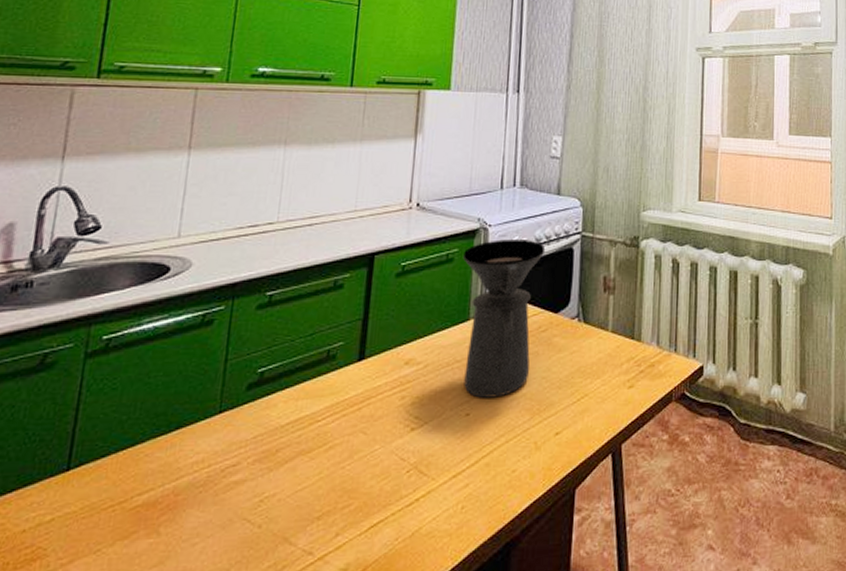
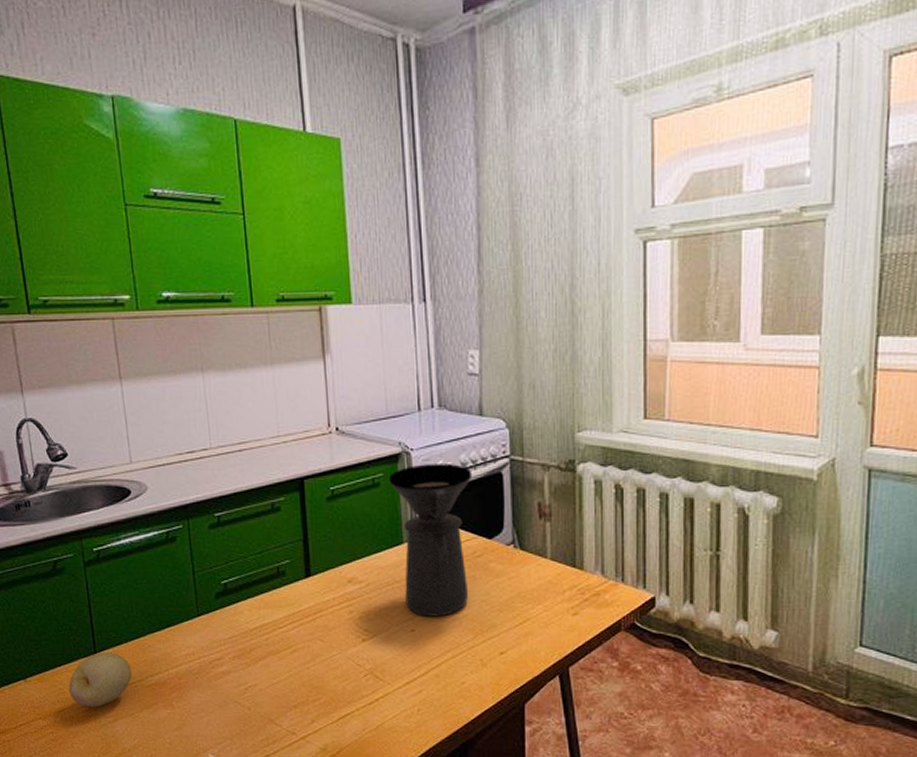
fruit: none [12,467,114,548] -> present [68,652,133,708]

